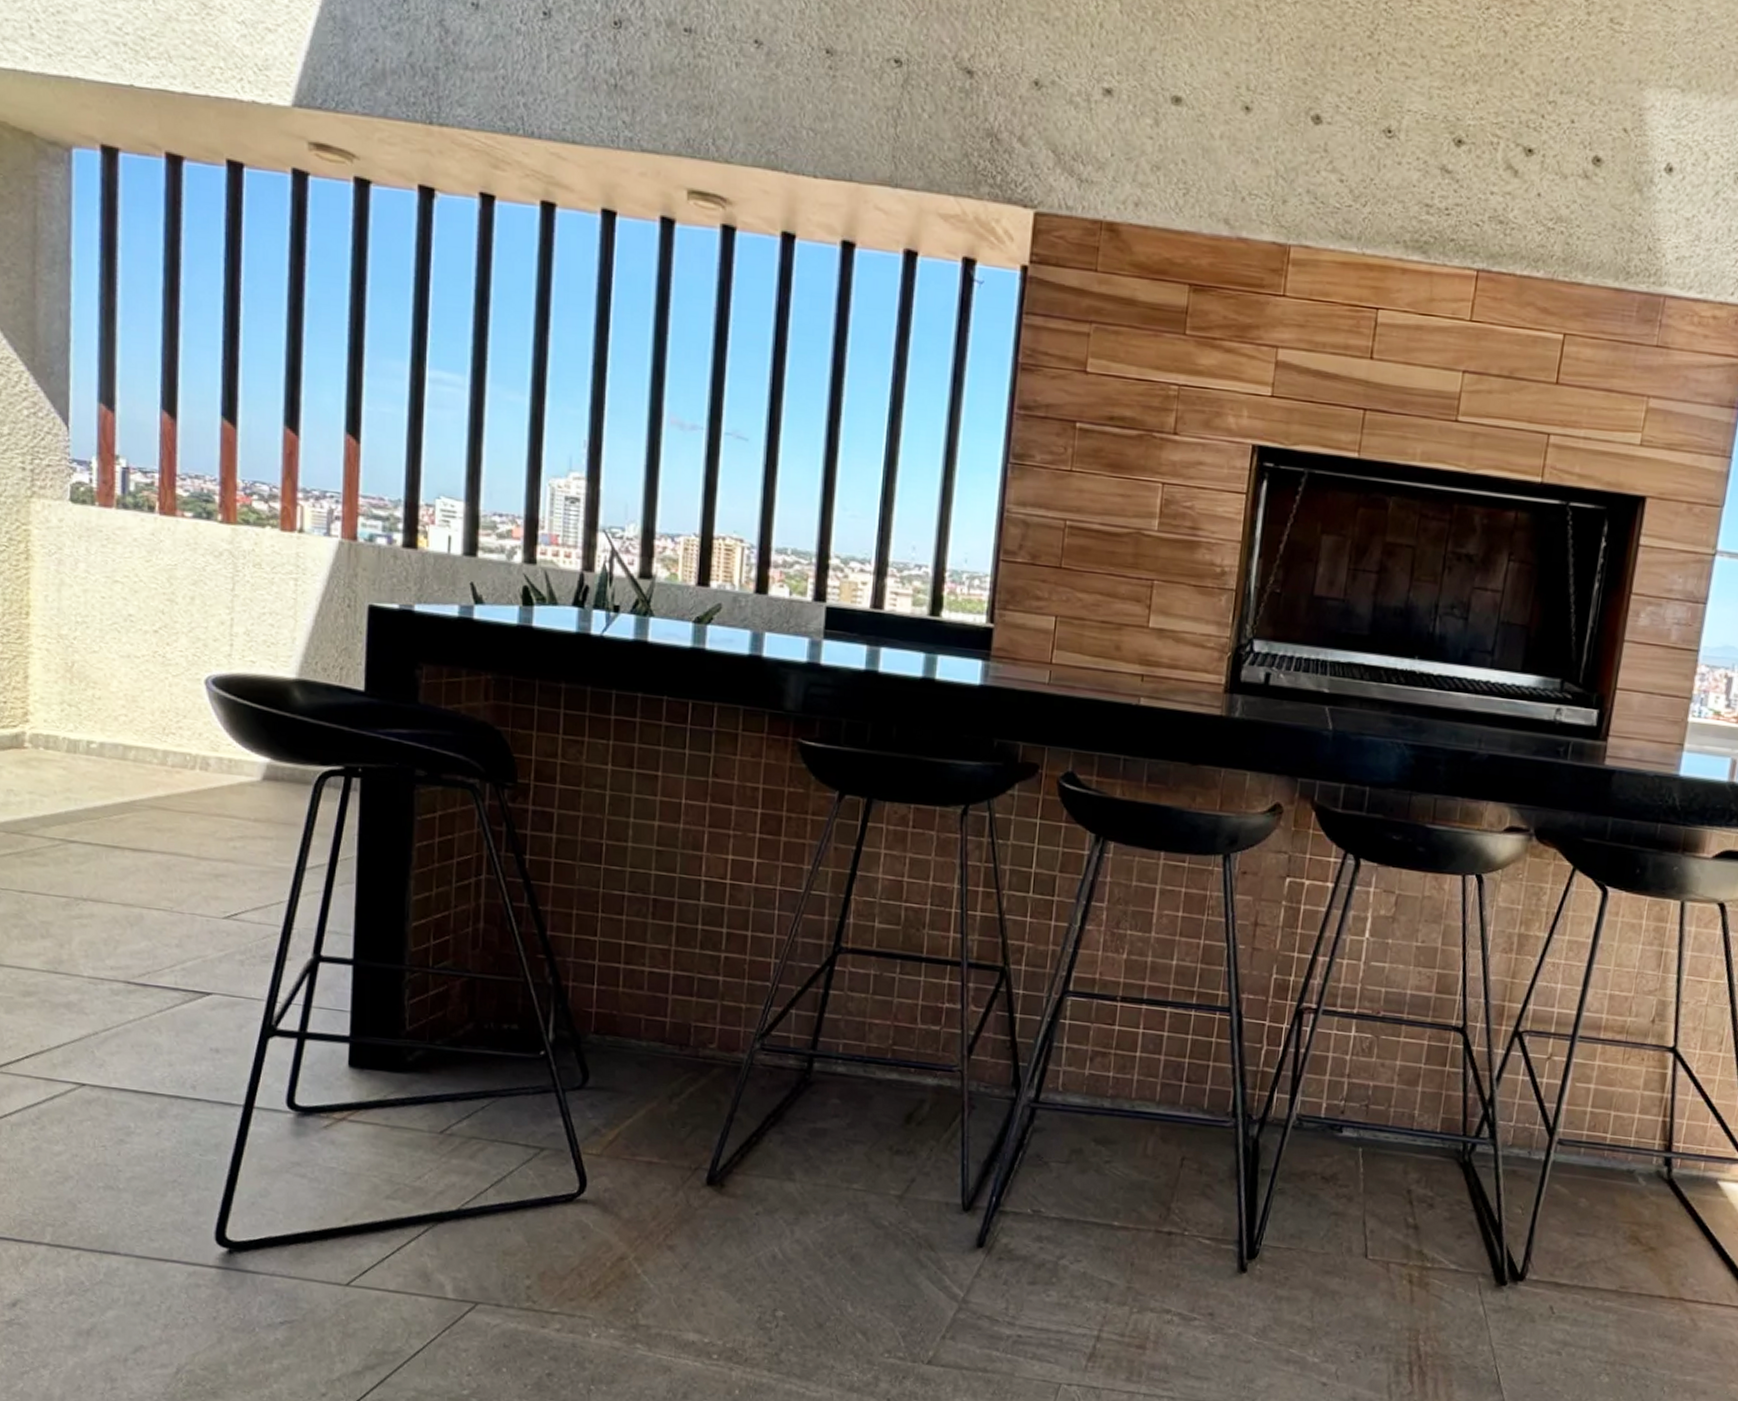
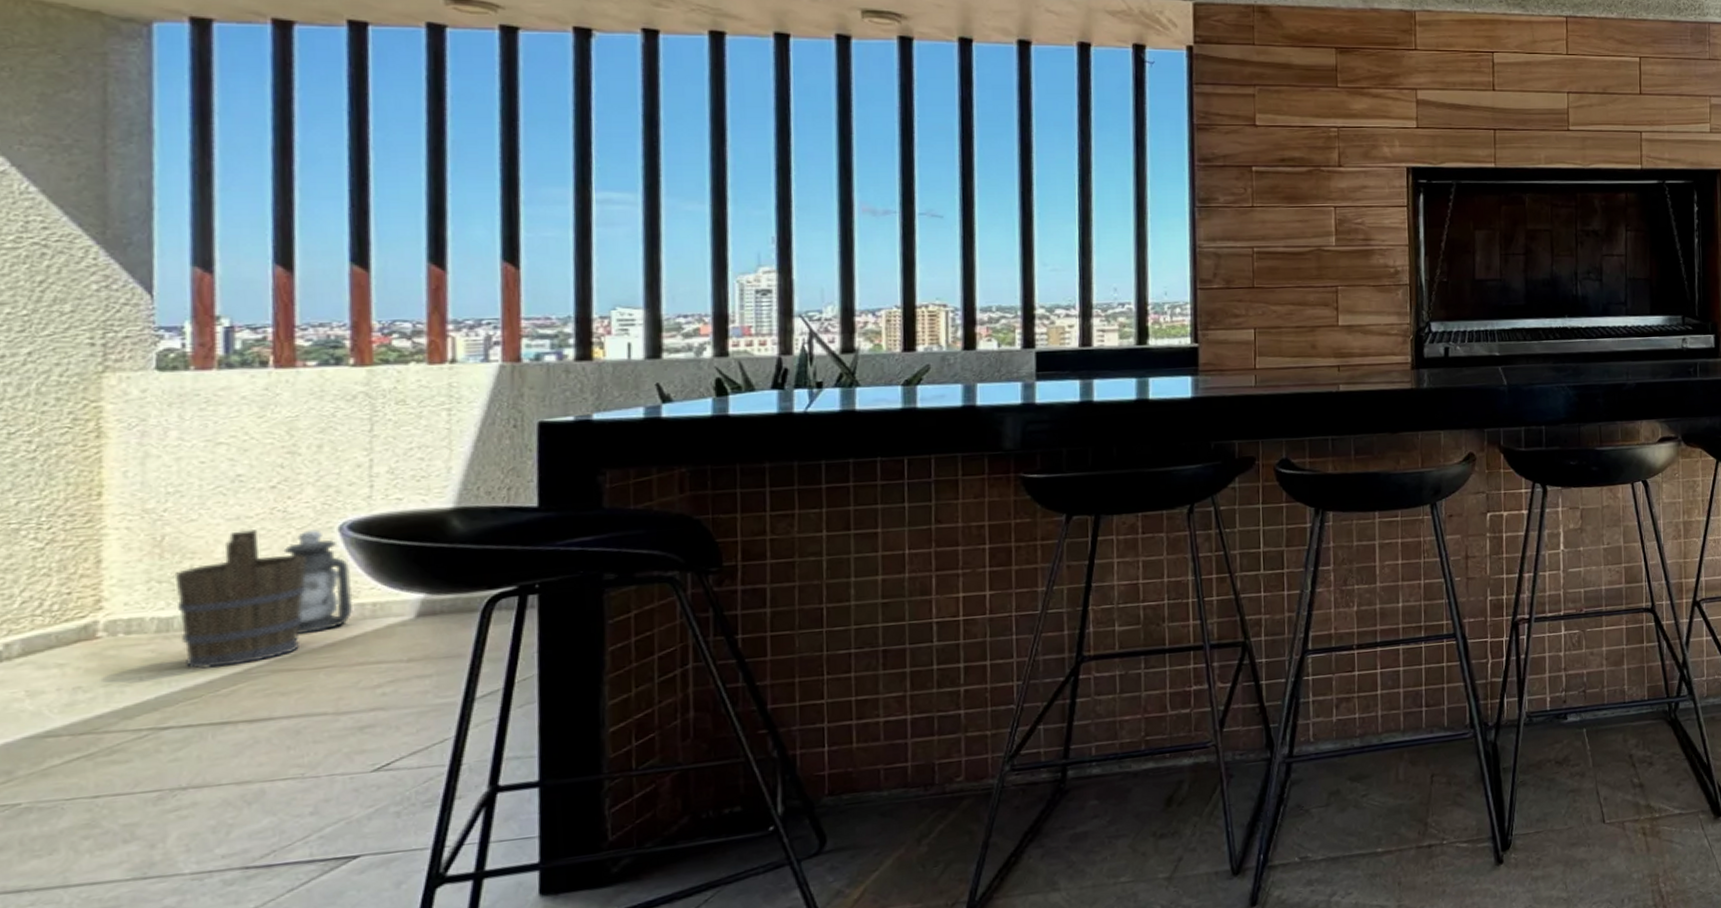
bucket: none [81,668,180,795] -> present [174,528,307,669]
lantern: none [162,678,214,778] -> present [283,529,354,634]

